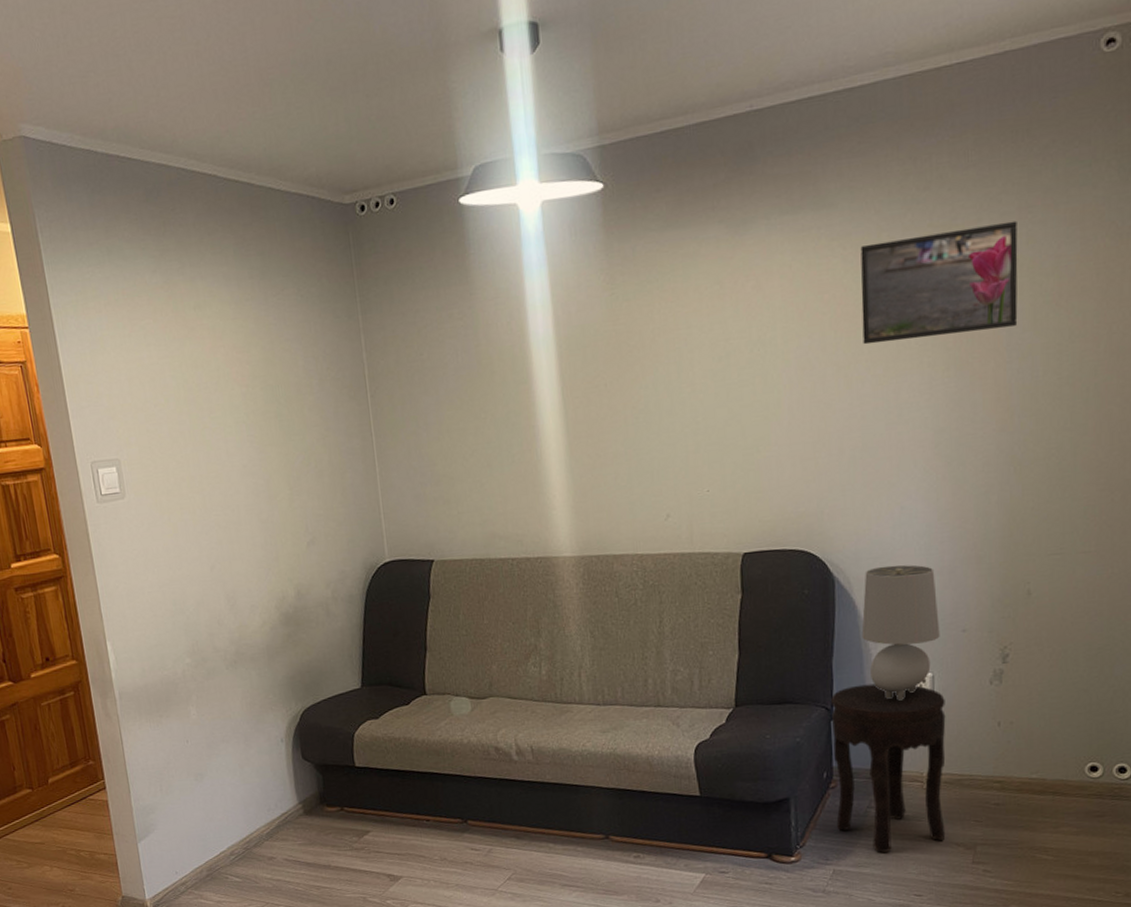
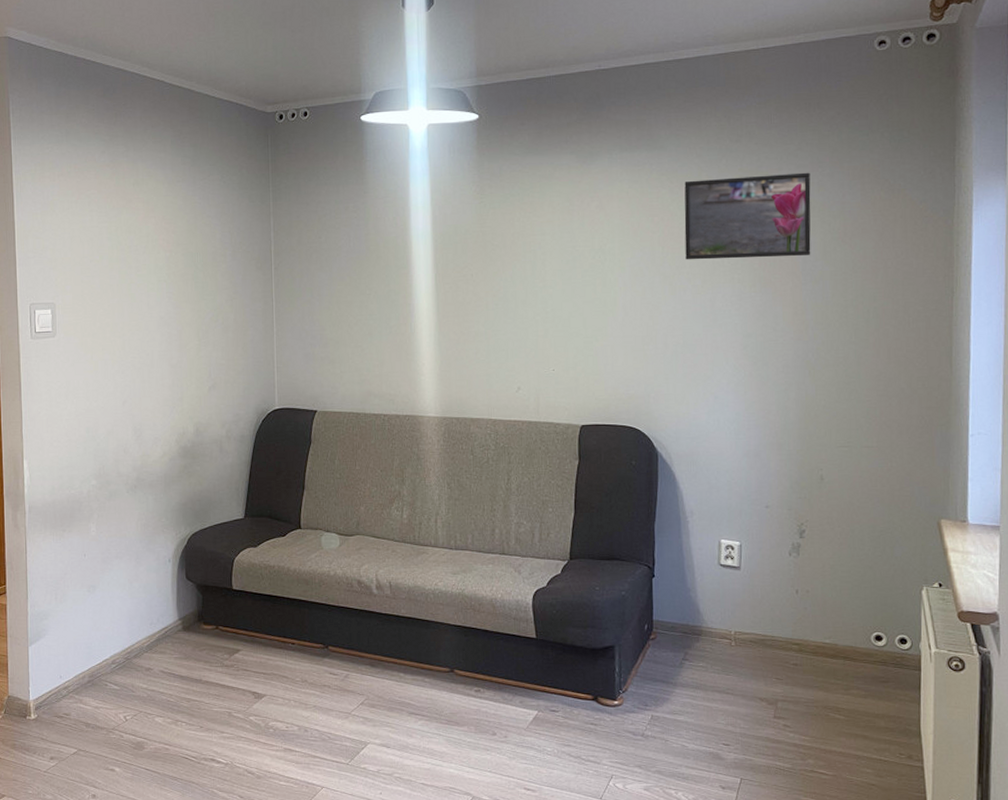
side table: present [831,683,946,853] -> none [652,548,751,702]
table lamp: present [861,564,940,701] -> none [680,445,747,564]

